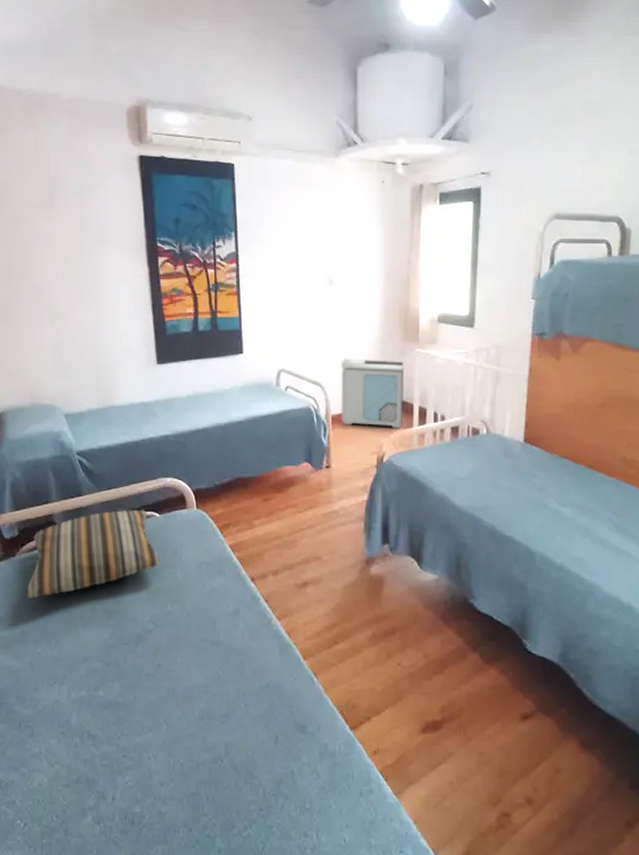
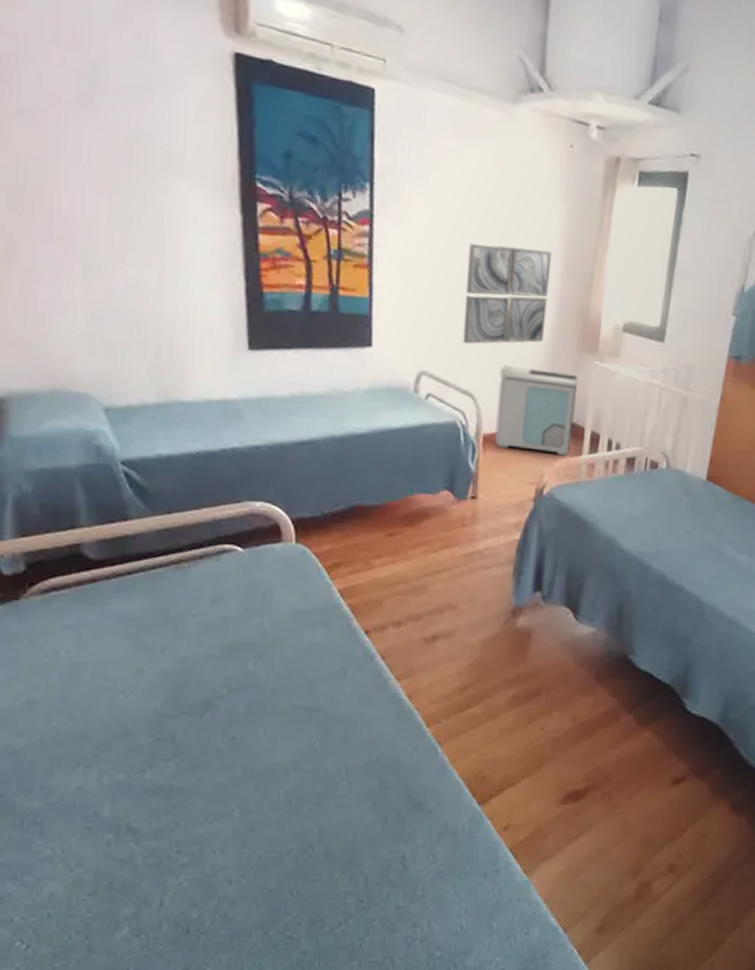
pillow: present [26,509,161,598] -> none [35,540,242,656]
wall art: none [309,265,374,344] -> present [463,243,552,344]

